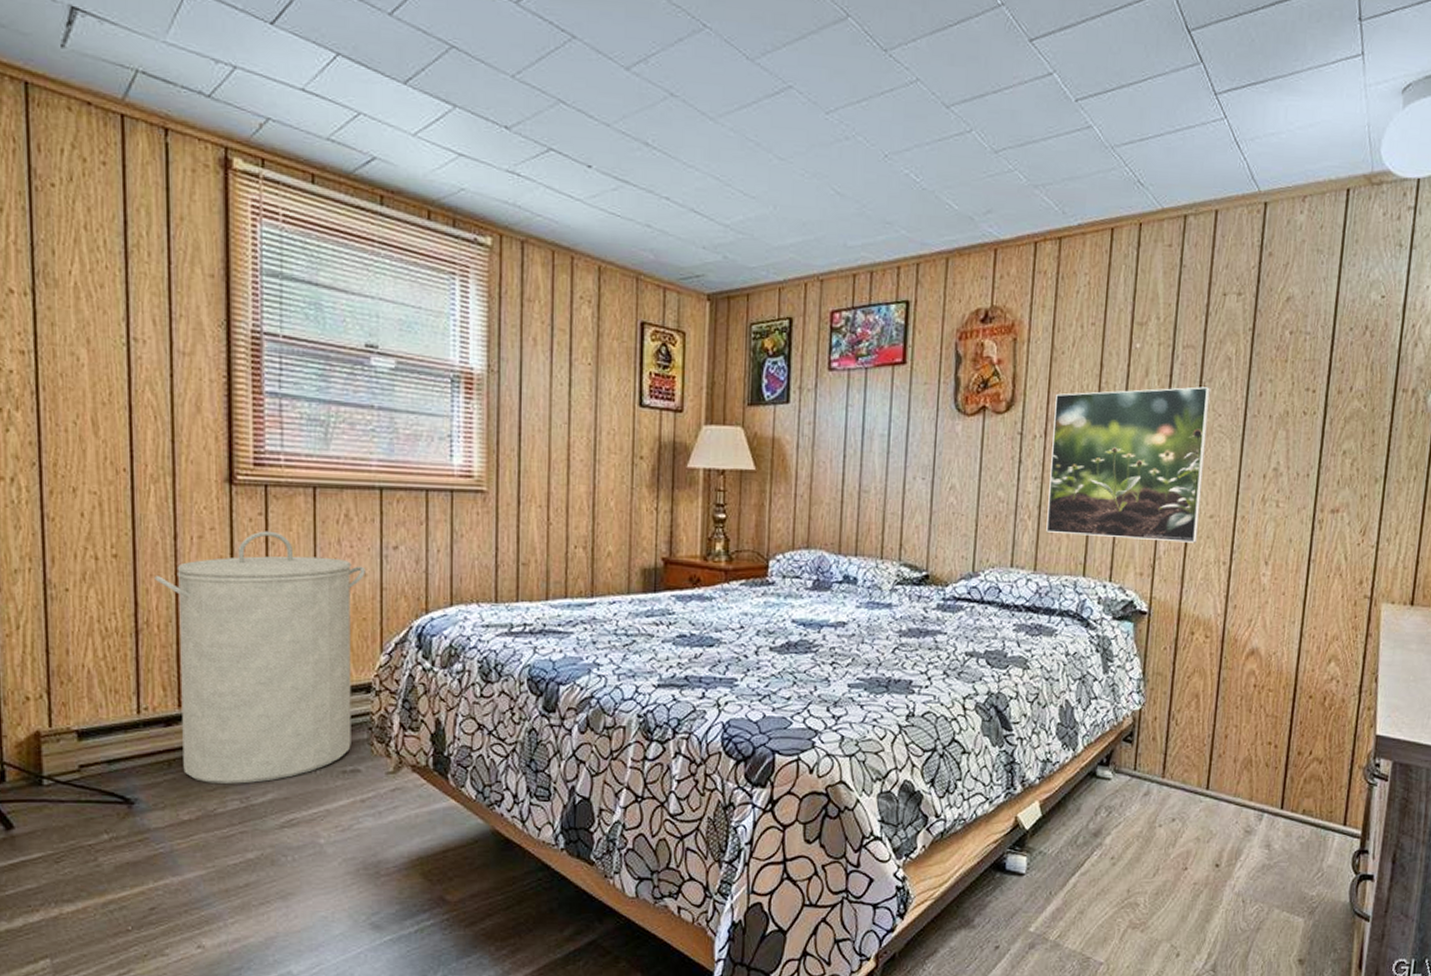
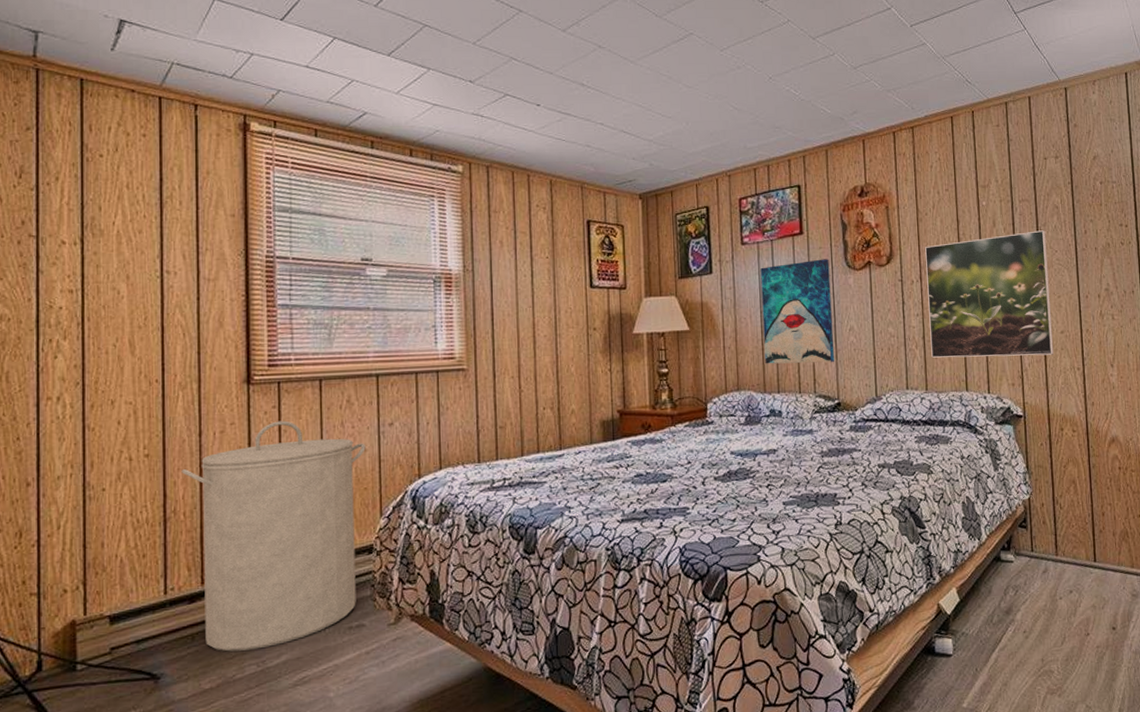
wall art: none [843,397,935,526] -> present [760,259,834,364]

